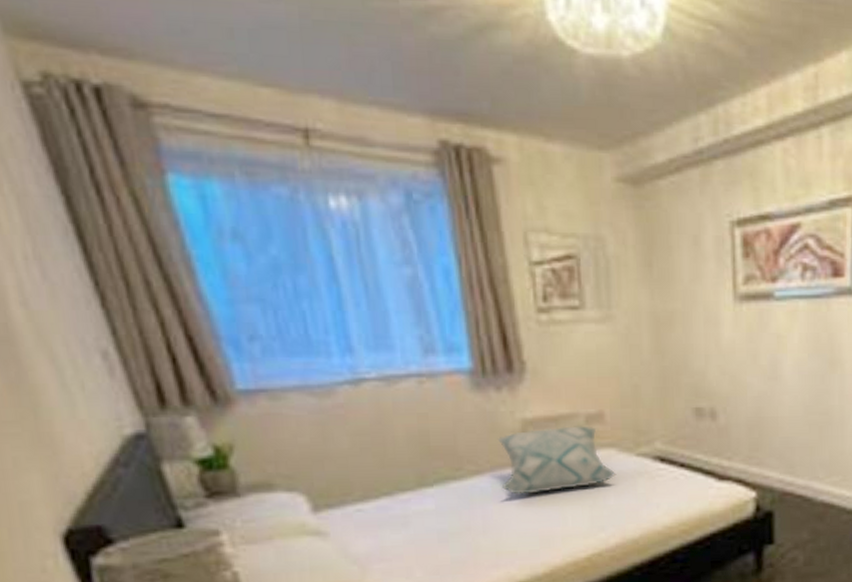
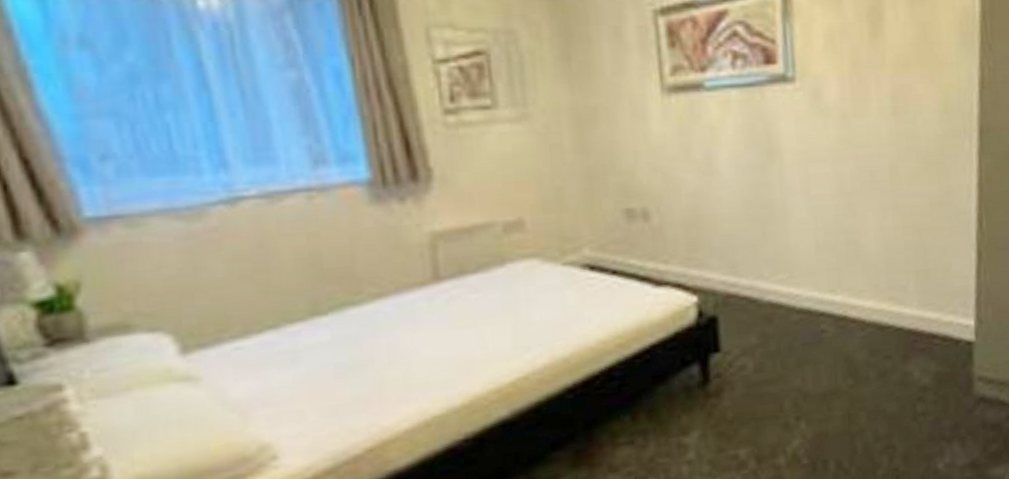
decorative pillow: present [497,426,617,495] -> none [402,235,541,317]

